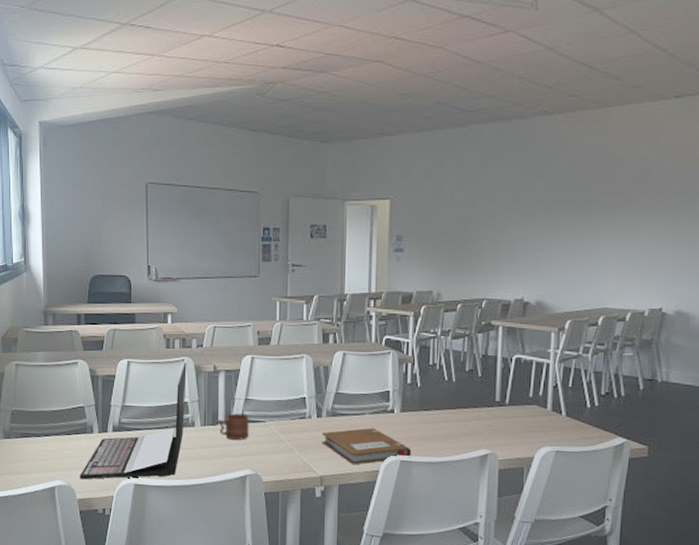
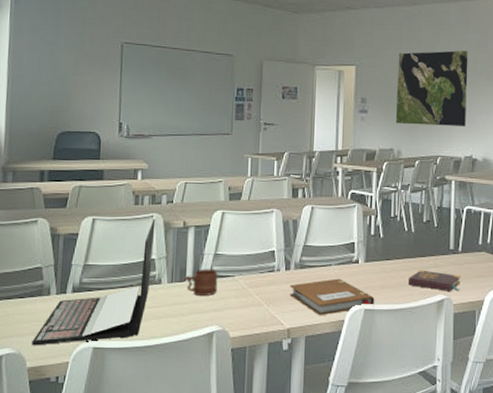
world map: none [435,177,521,265] -> present [395,50,468,126]
book: none [448,422,508,446] -> present [409,270,461,291]

